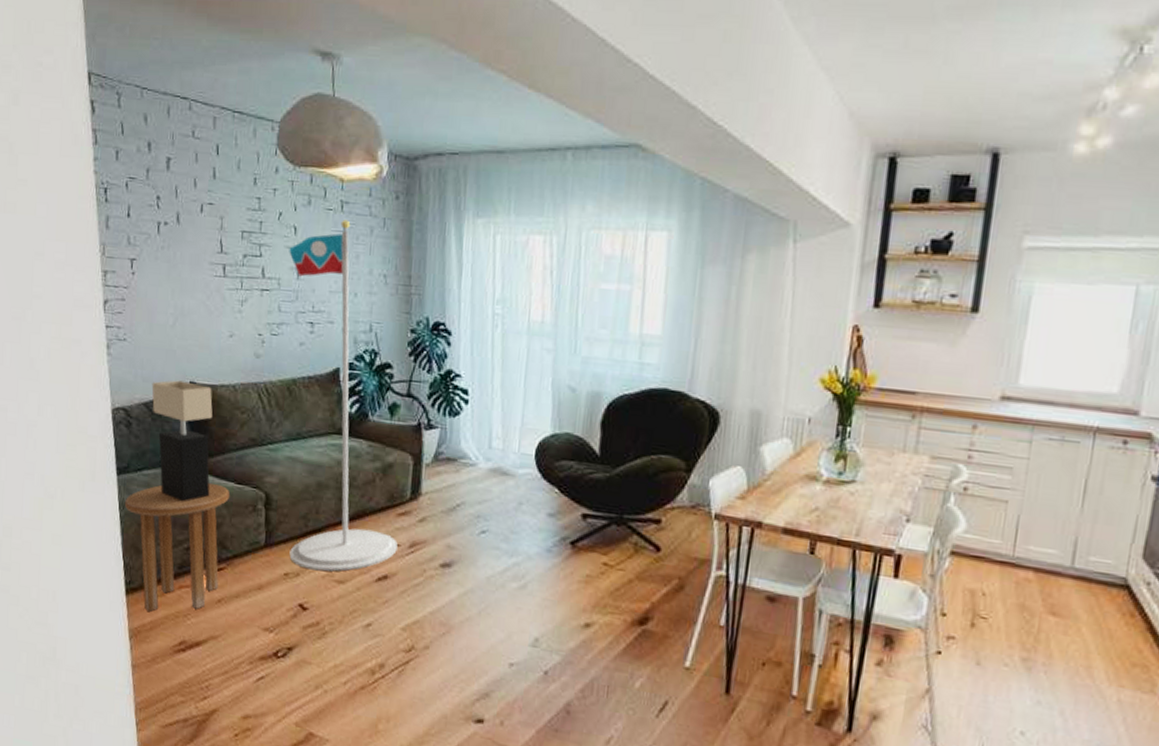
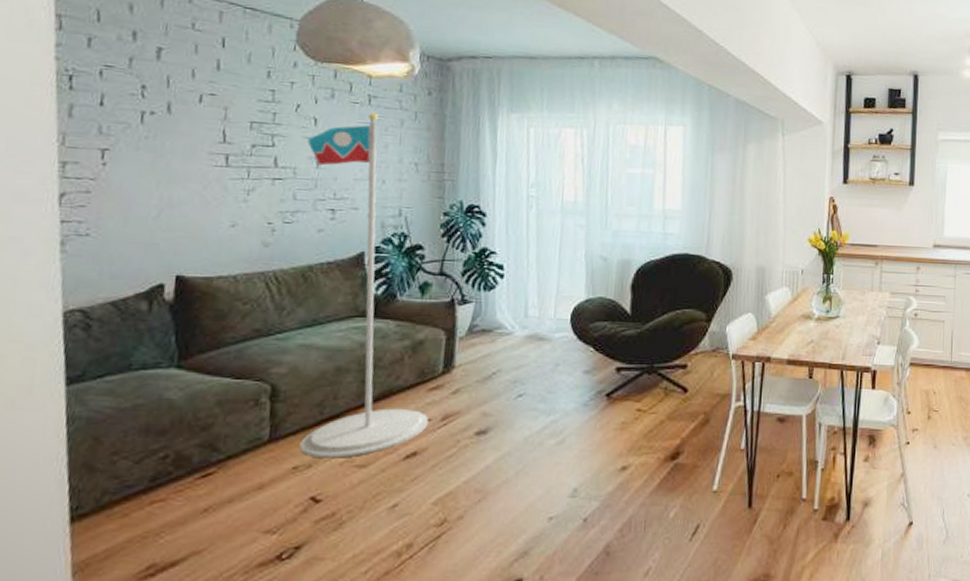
side table: present [124,483,229,612] -> none [74,382,224,538]
table lamp: present [151,380,213,502] -> none [122,275,206,407]

